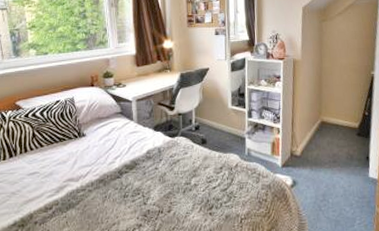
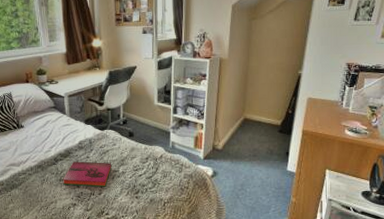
hardback book: none [127,173,183,203] -> present [63,161,112,187]

